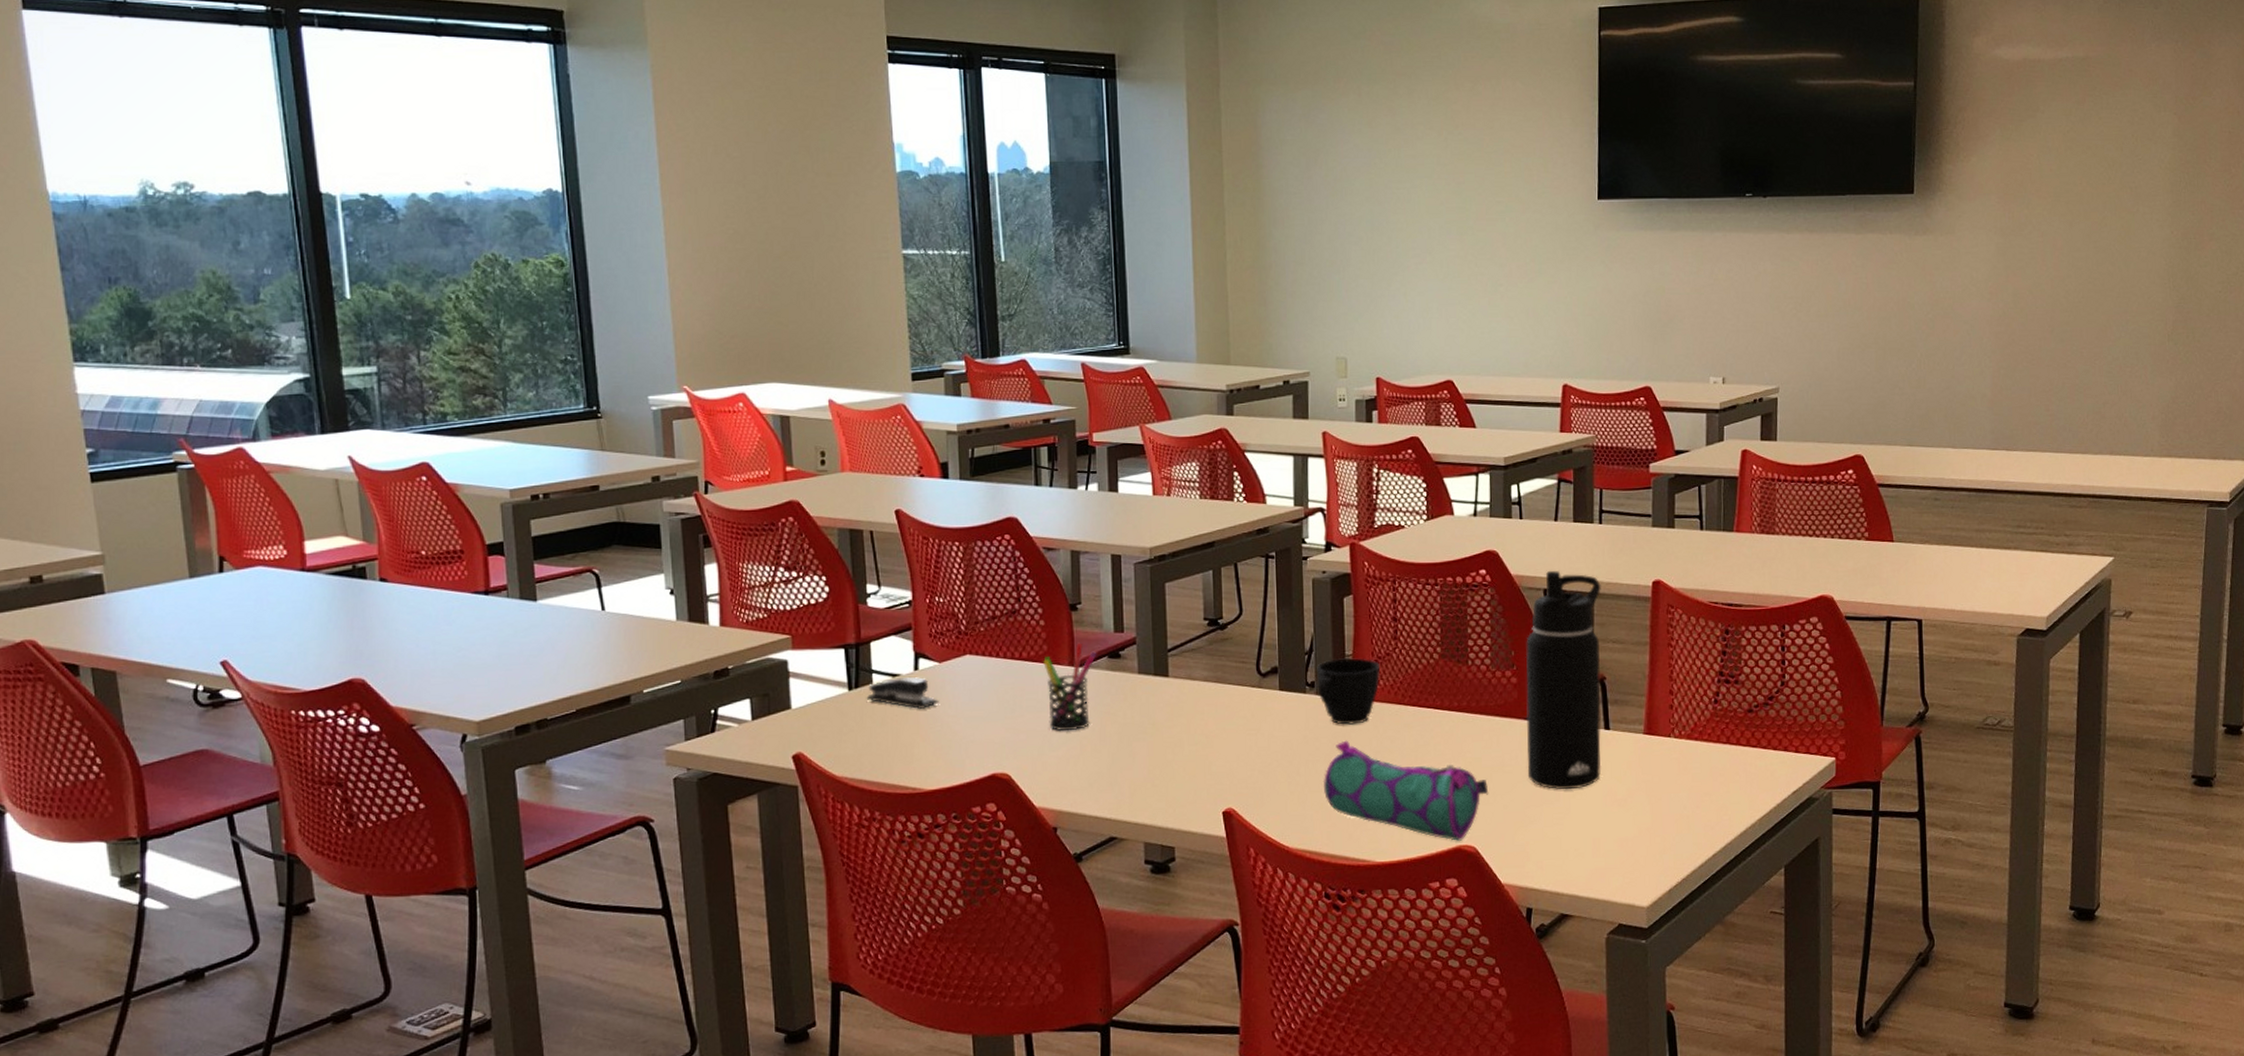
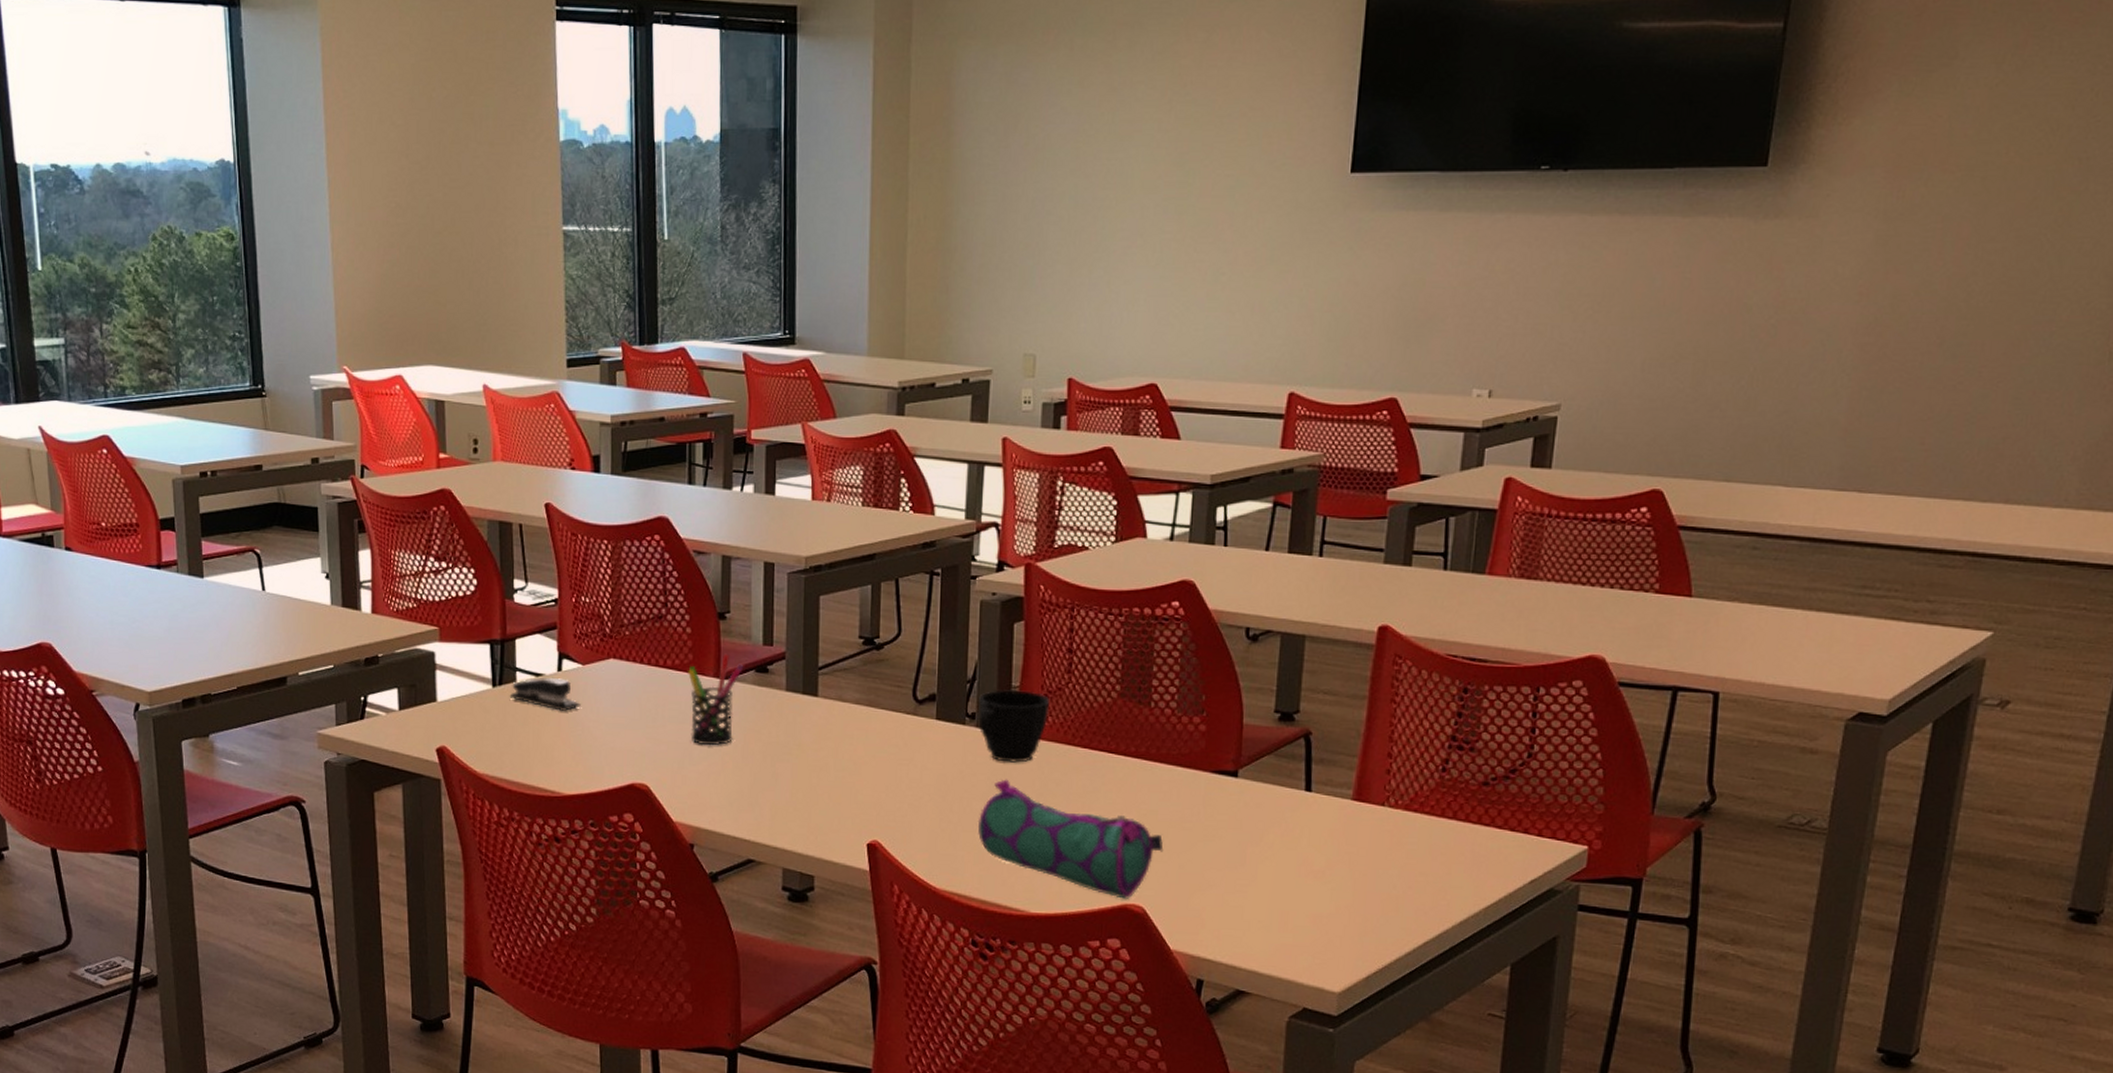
water bottle: present [1525,570,1602,789] -> none [1210,606,1317,854]

